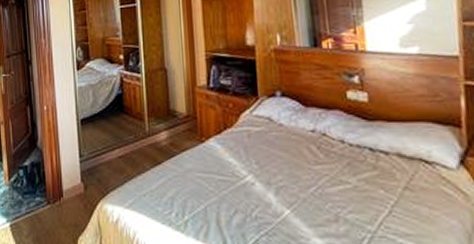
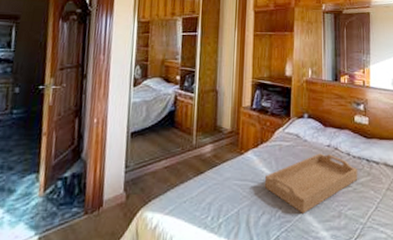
serving tray: none [232,140,359,215] -> present [264,153,358,213]

